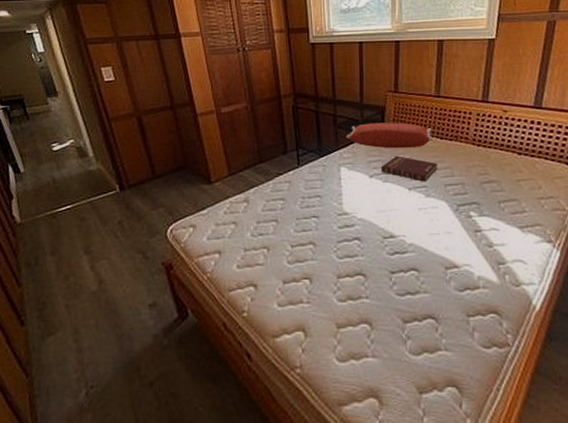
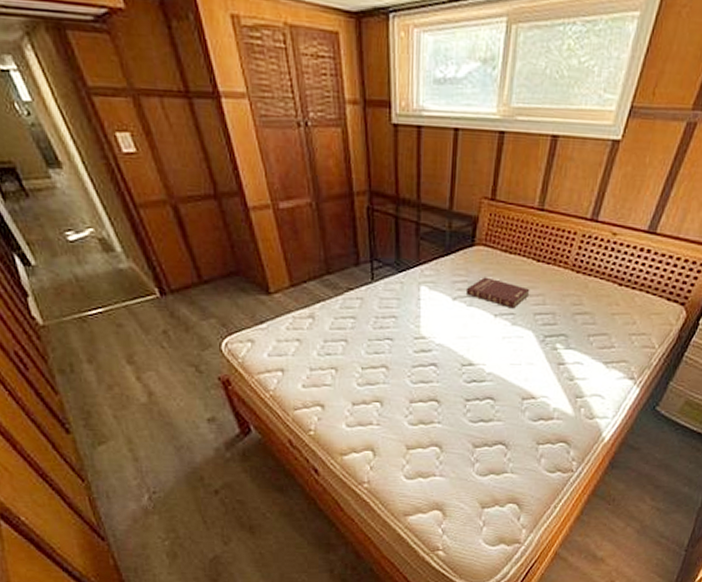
pillow: present [346,122,434,149] -> none [429,236,530,270]

